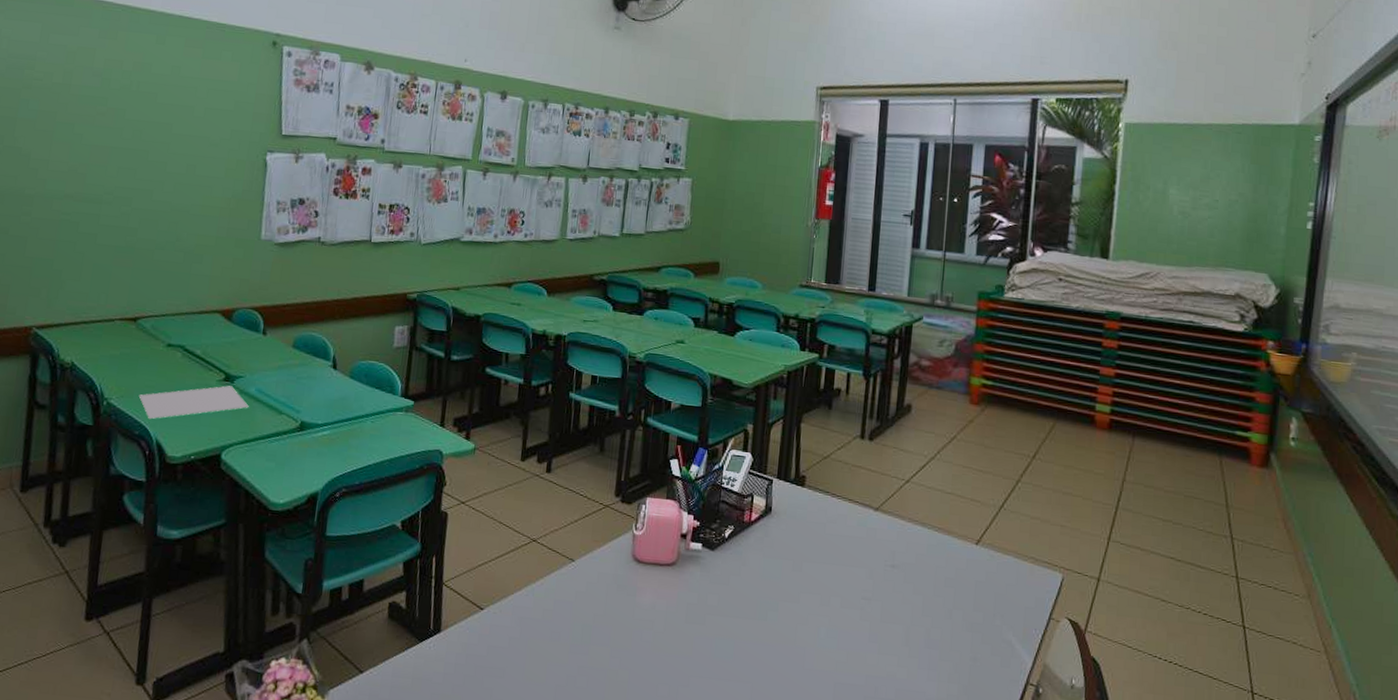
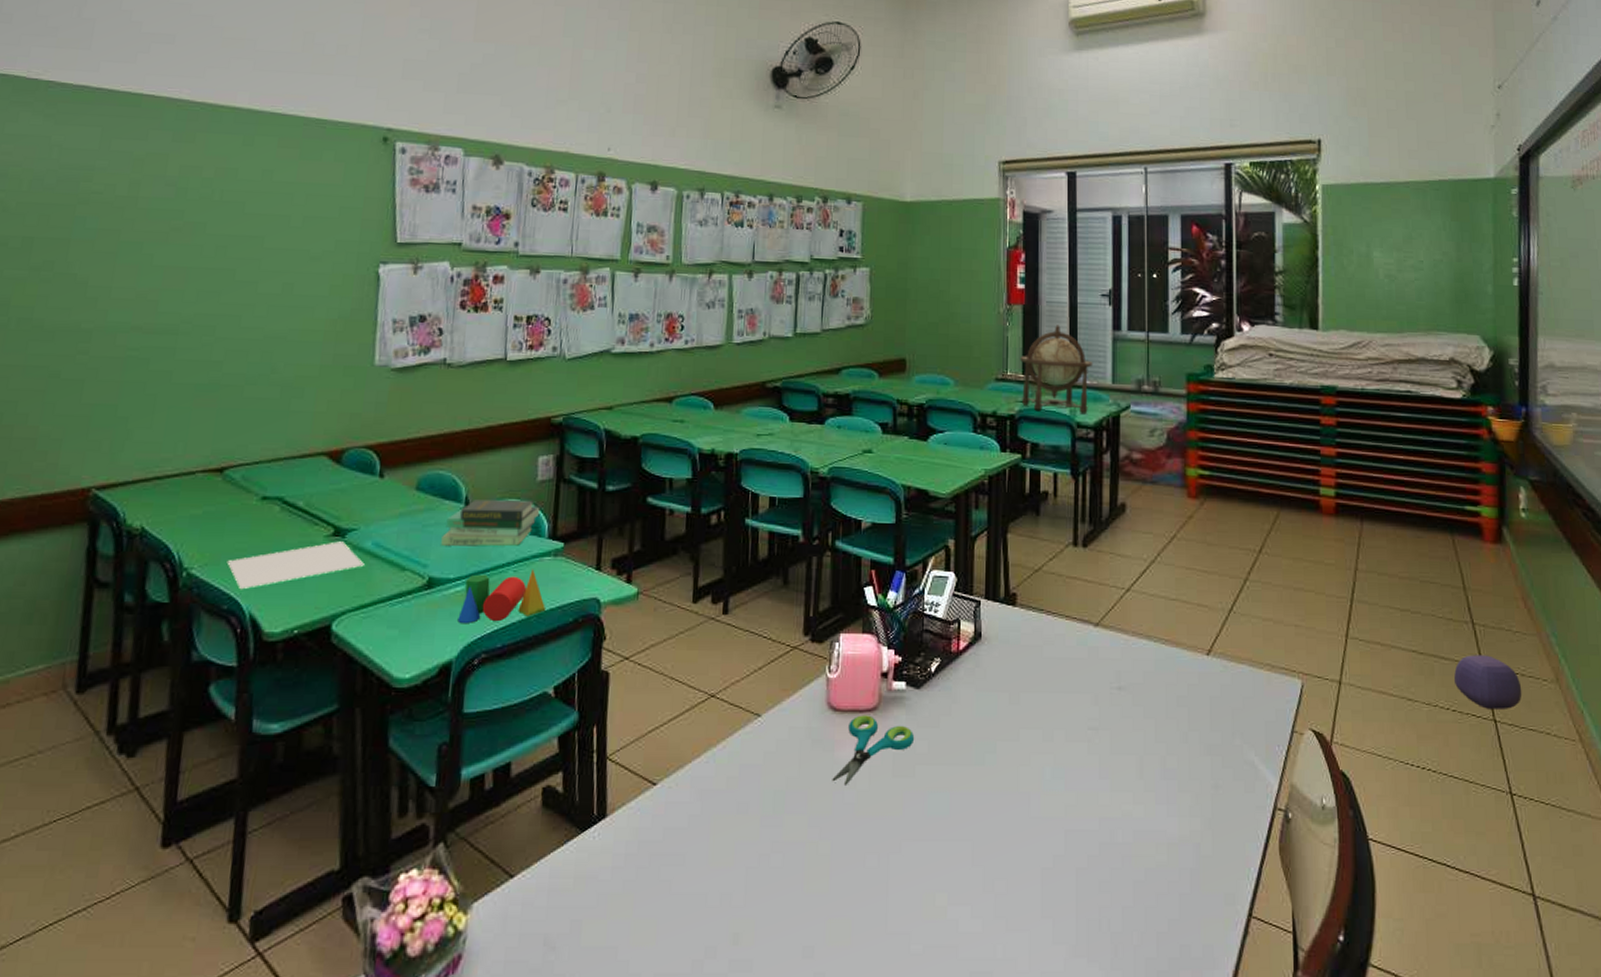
books: none [312,359,395,401] -> present [441,499,540,546]
toy blocks: none [324,421,397,462] -> present [458,569,547,623]
scissors: none [632,568,707,626] -> present [832,715,915,785]
globe: none [822,240,891,323] -> present [1020,325,1093,415]
ball: none [1209,566,1273,618] -> present [1454,655,1522,709]

